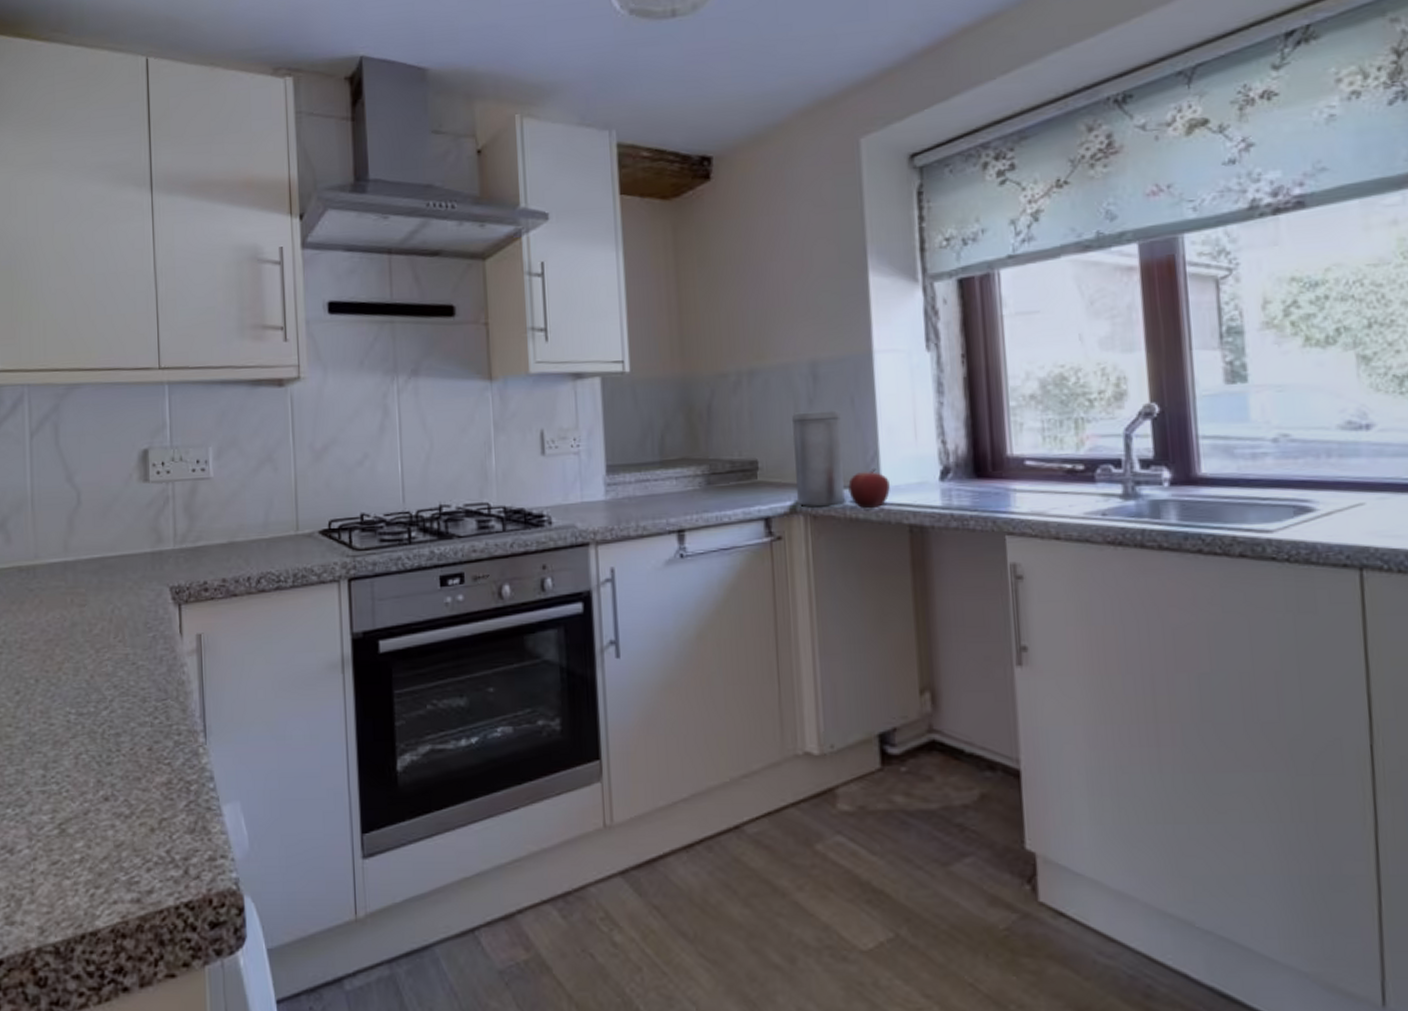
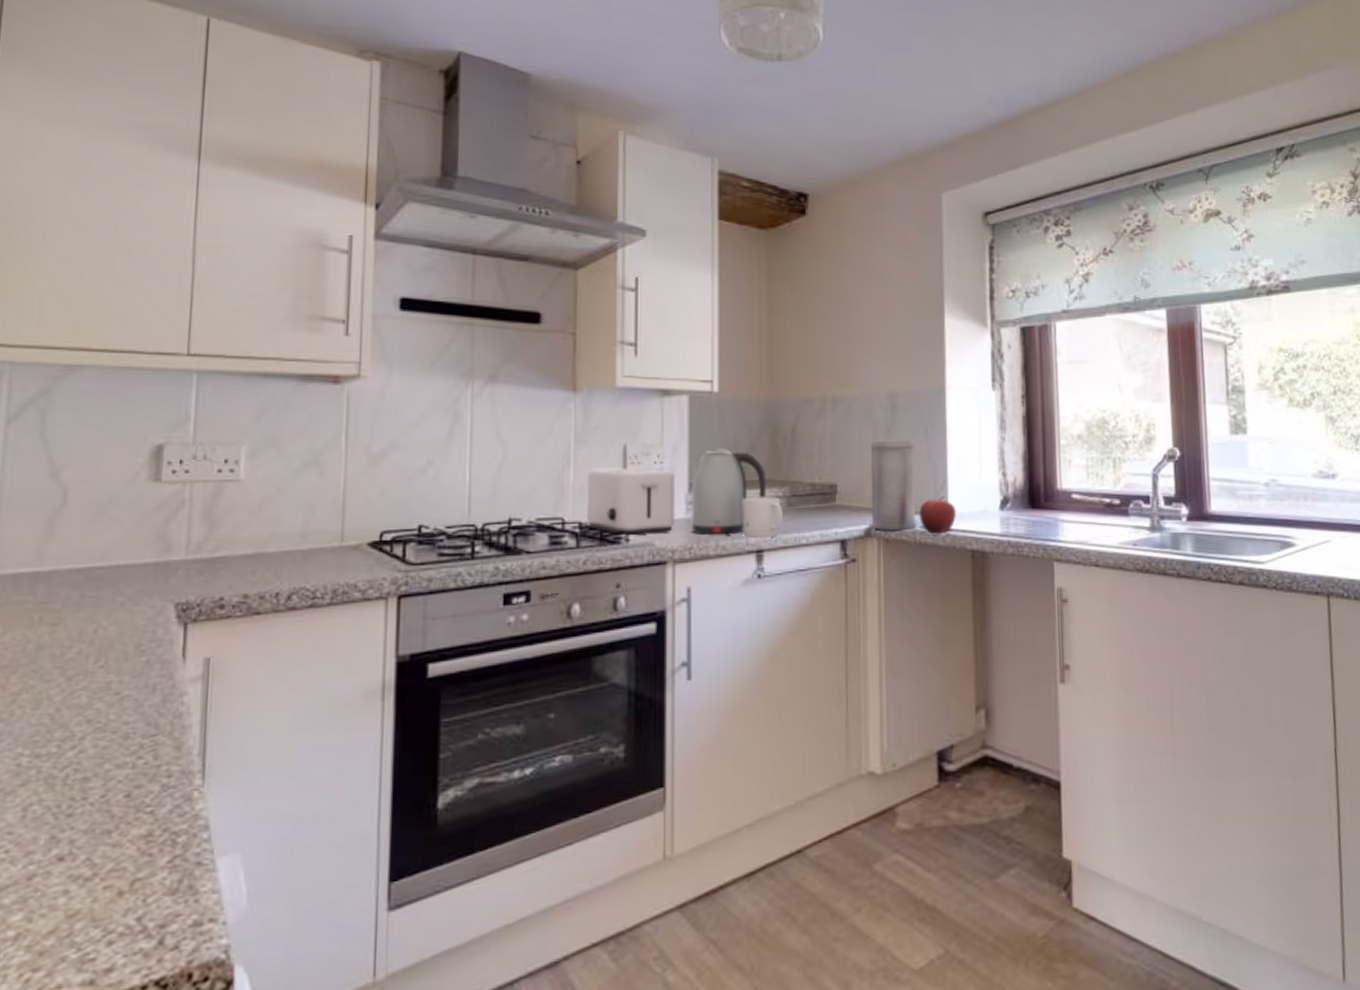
toaster: none [509,452,595,519] -> present [587,469,675,536]
kettle: none [607,428,685,516] -> present [691,448,767,535]
mug: none [661,475,703,519] -> present [743,497,783,539]

